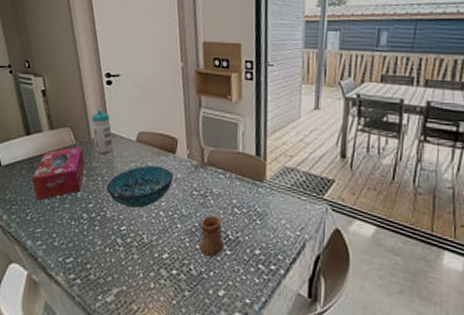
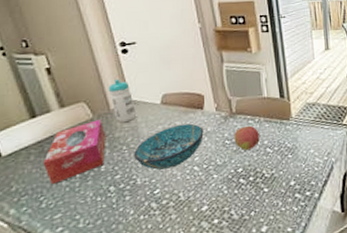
cup: present [200,215,224,257] -> none [236,159,261,199]
fruit: none [202,179,229,206] -> present [234,125,260,150]

